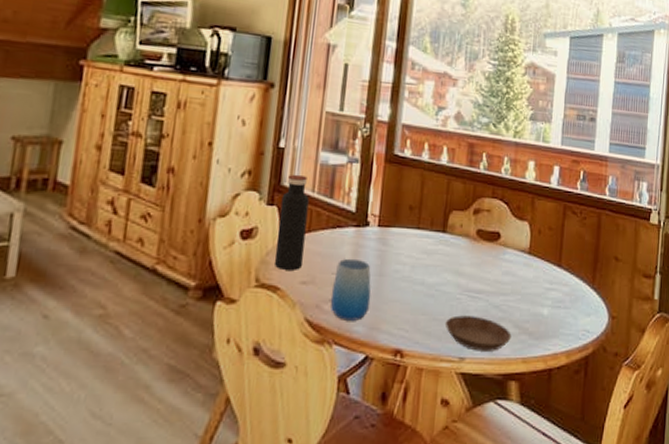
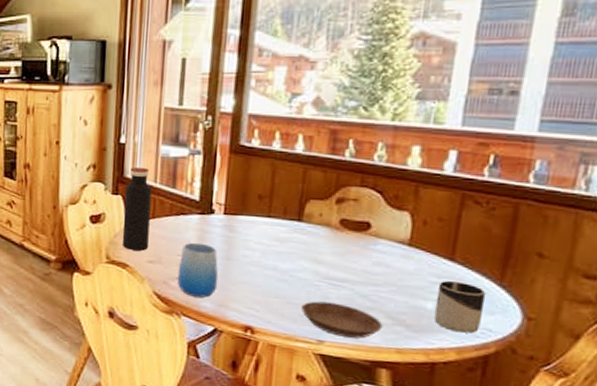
cup: none [549,287,583,336] -> present [433,281,485,334]

